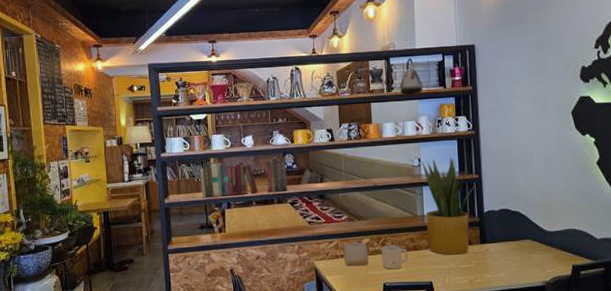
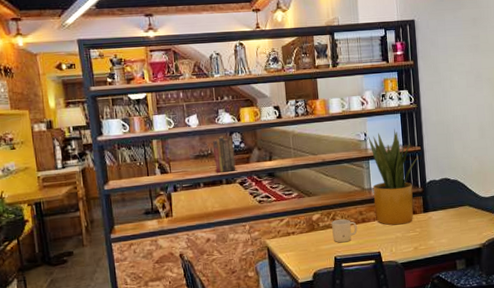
books: present [200,161,258,198] -> none [142,142,205,182]
sugar bowl: present [343,241,369,265] -> none [294,217,320,242]
kettle: present [399,57,423,95] -> none [344,32,367,70]

